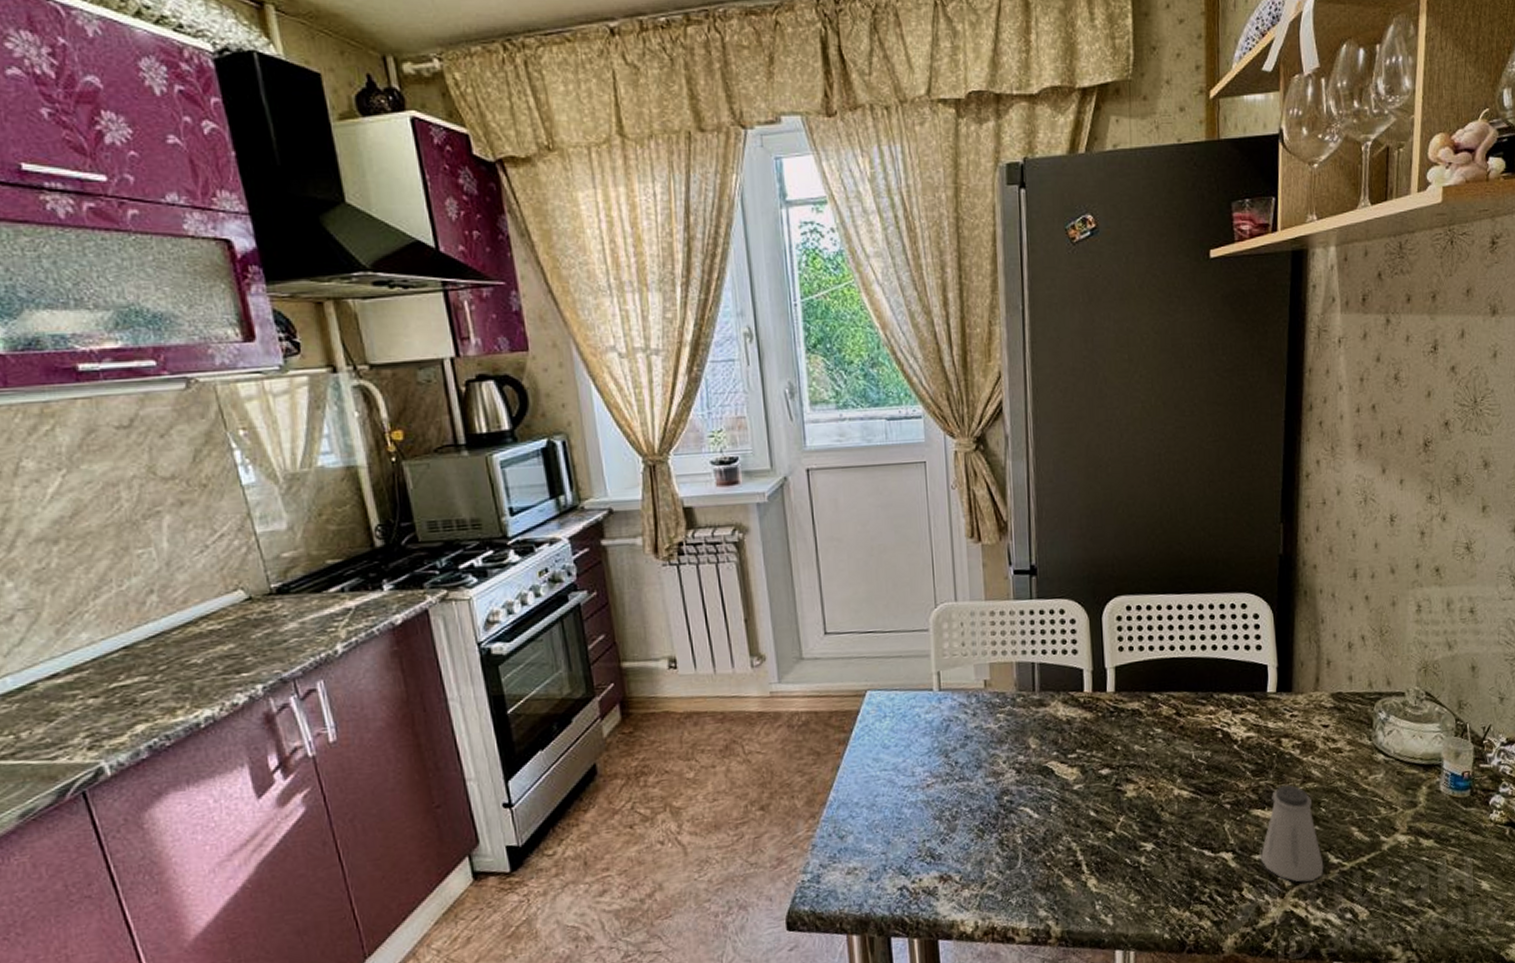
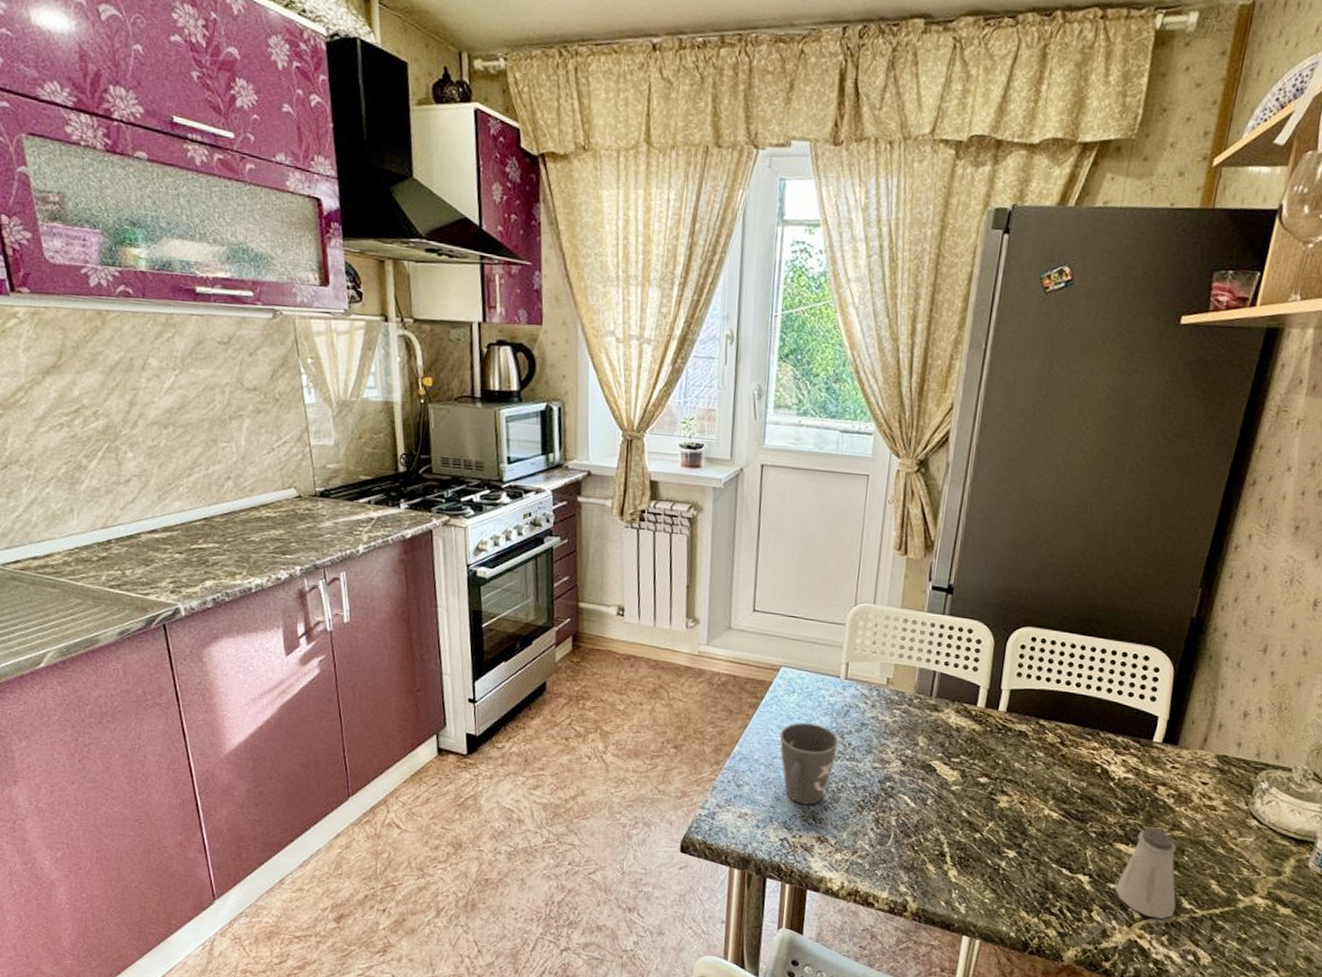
mug: none [877,747,944,843] -> present [779,722,839,805]

